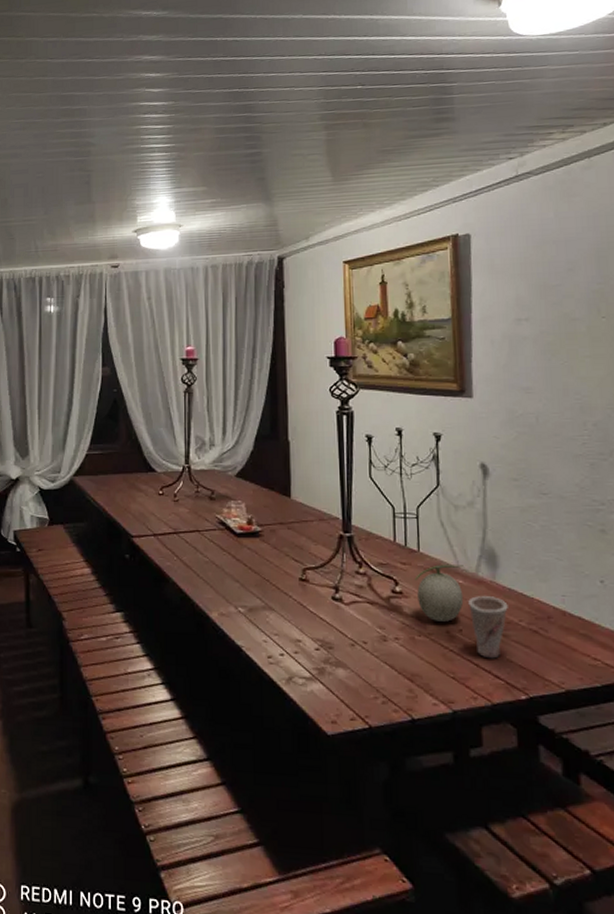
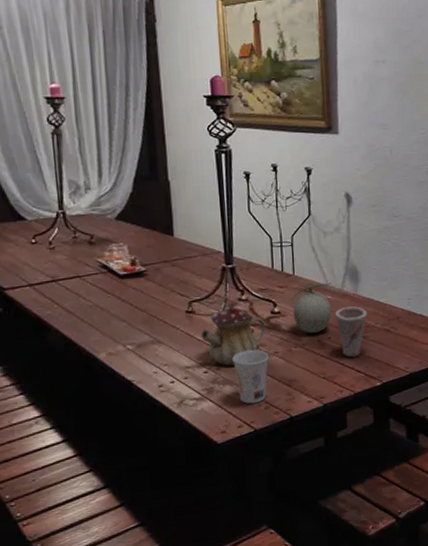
teapot: none [313,574,386,646] -> present [200,302,266,366]
cup: none [347,630,389,695] -> present [232,349,270,404]

